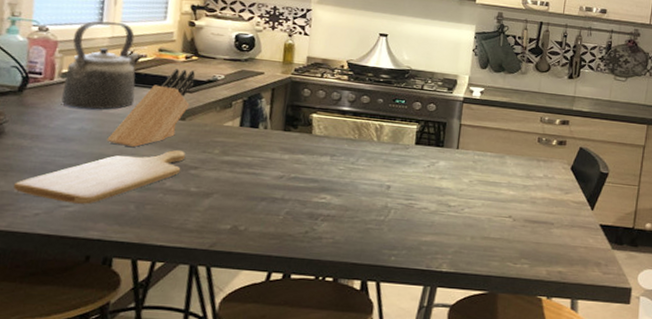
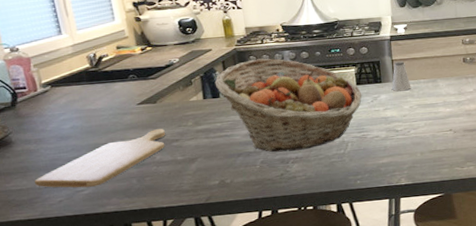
kettle: present [61,21,139,110] -> none [41,31,110,111]
knife block: present [106,69,195,148] -> none [97,60,156,134]
fruit basket: none [257,93,419,208] -> present [214,58,362,152]
saltshaker: none [452,126,476,162] -> present [391,61,411,92]

